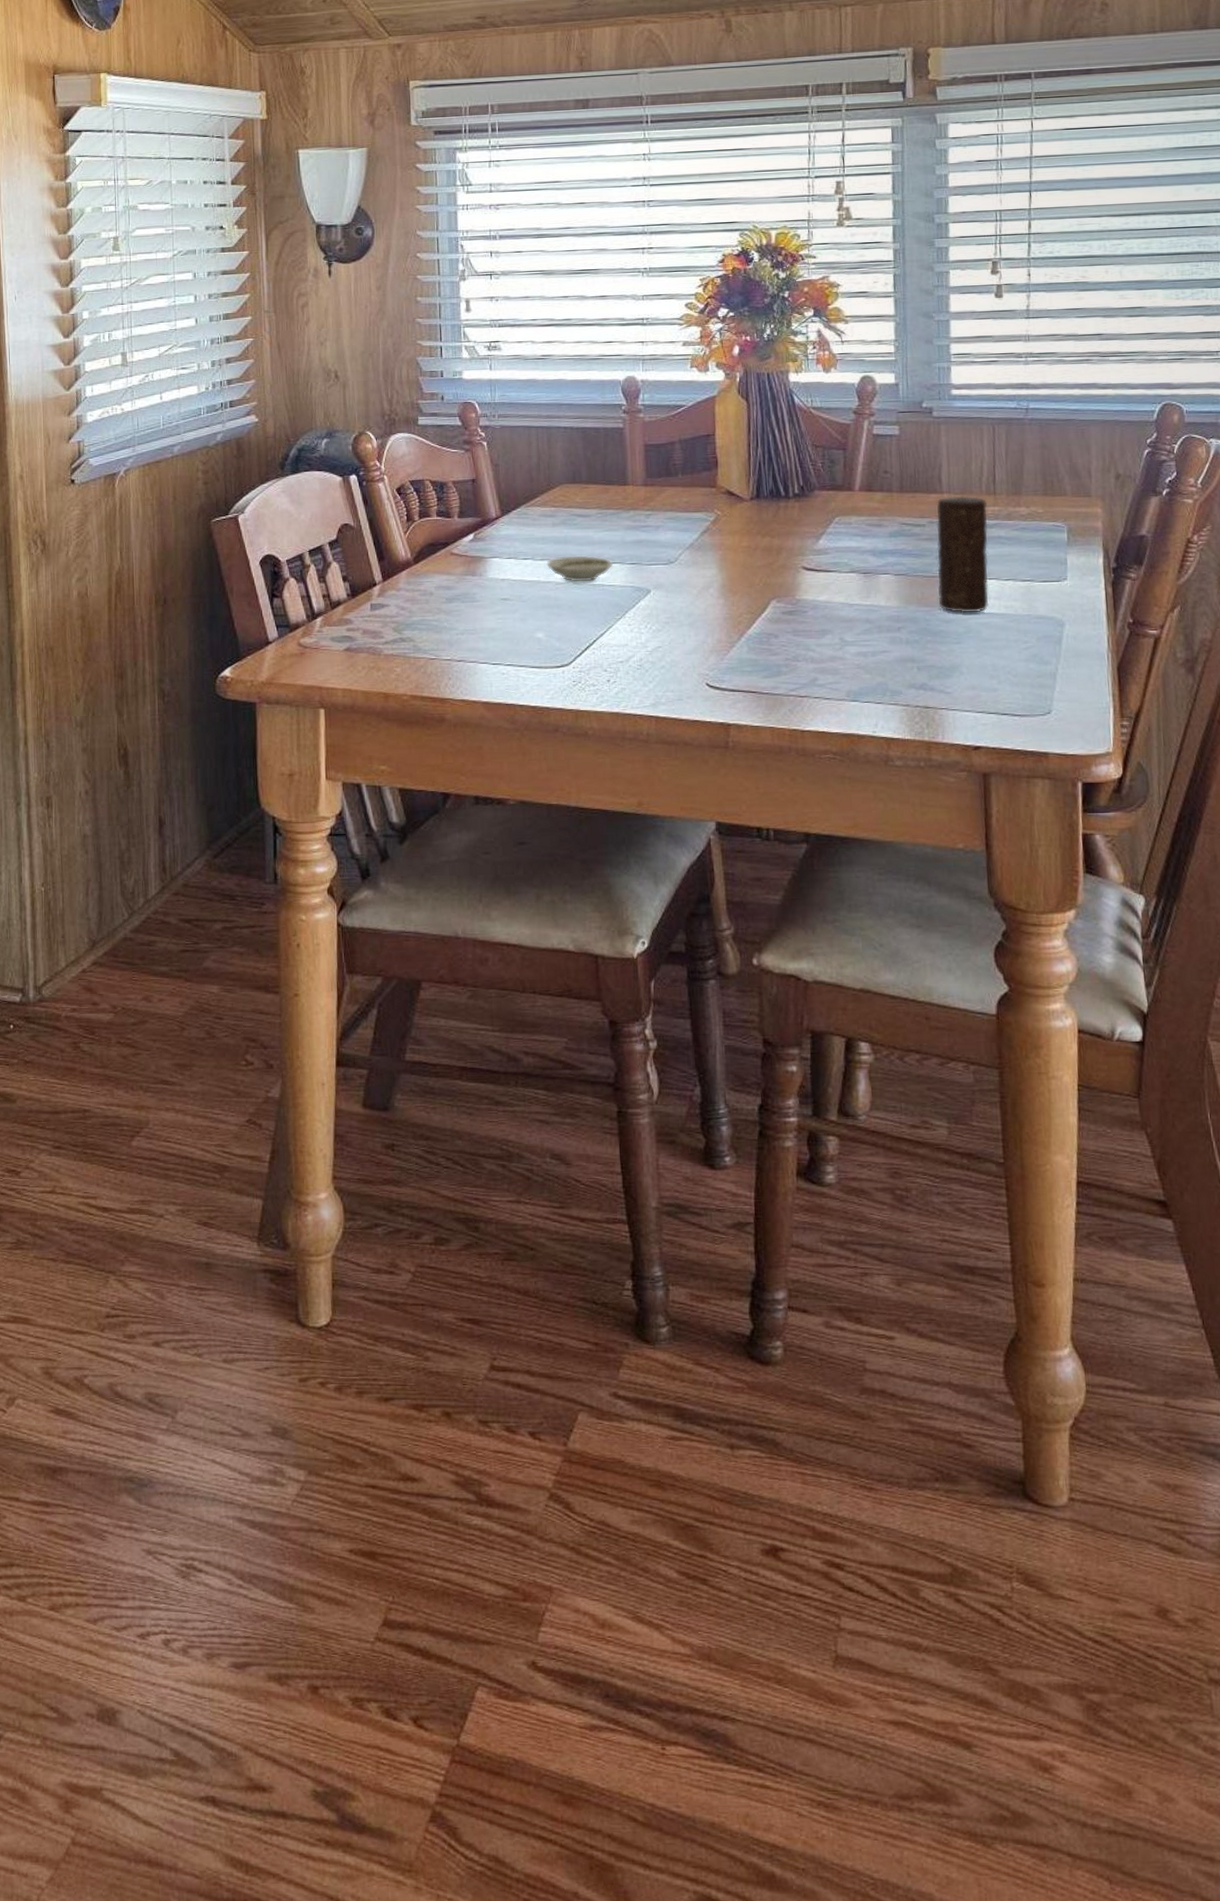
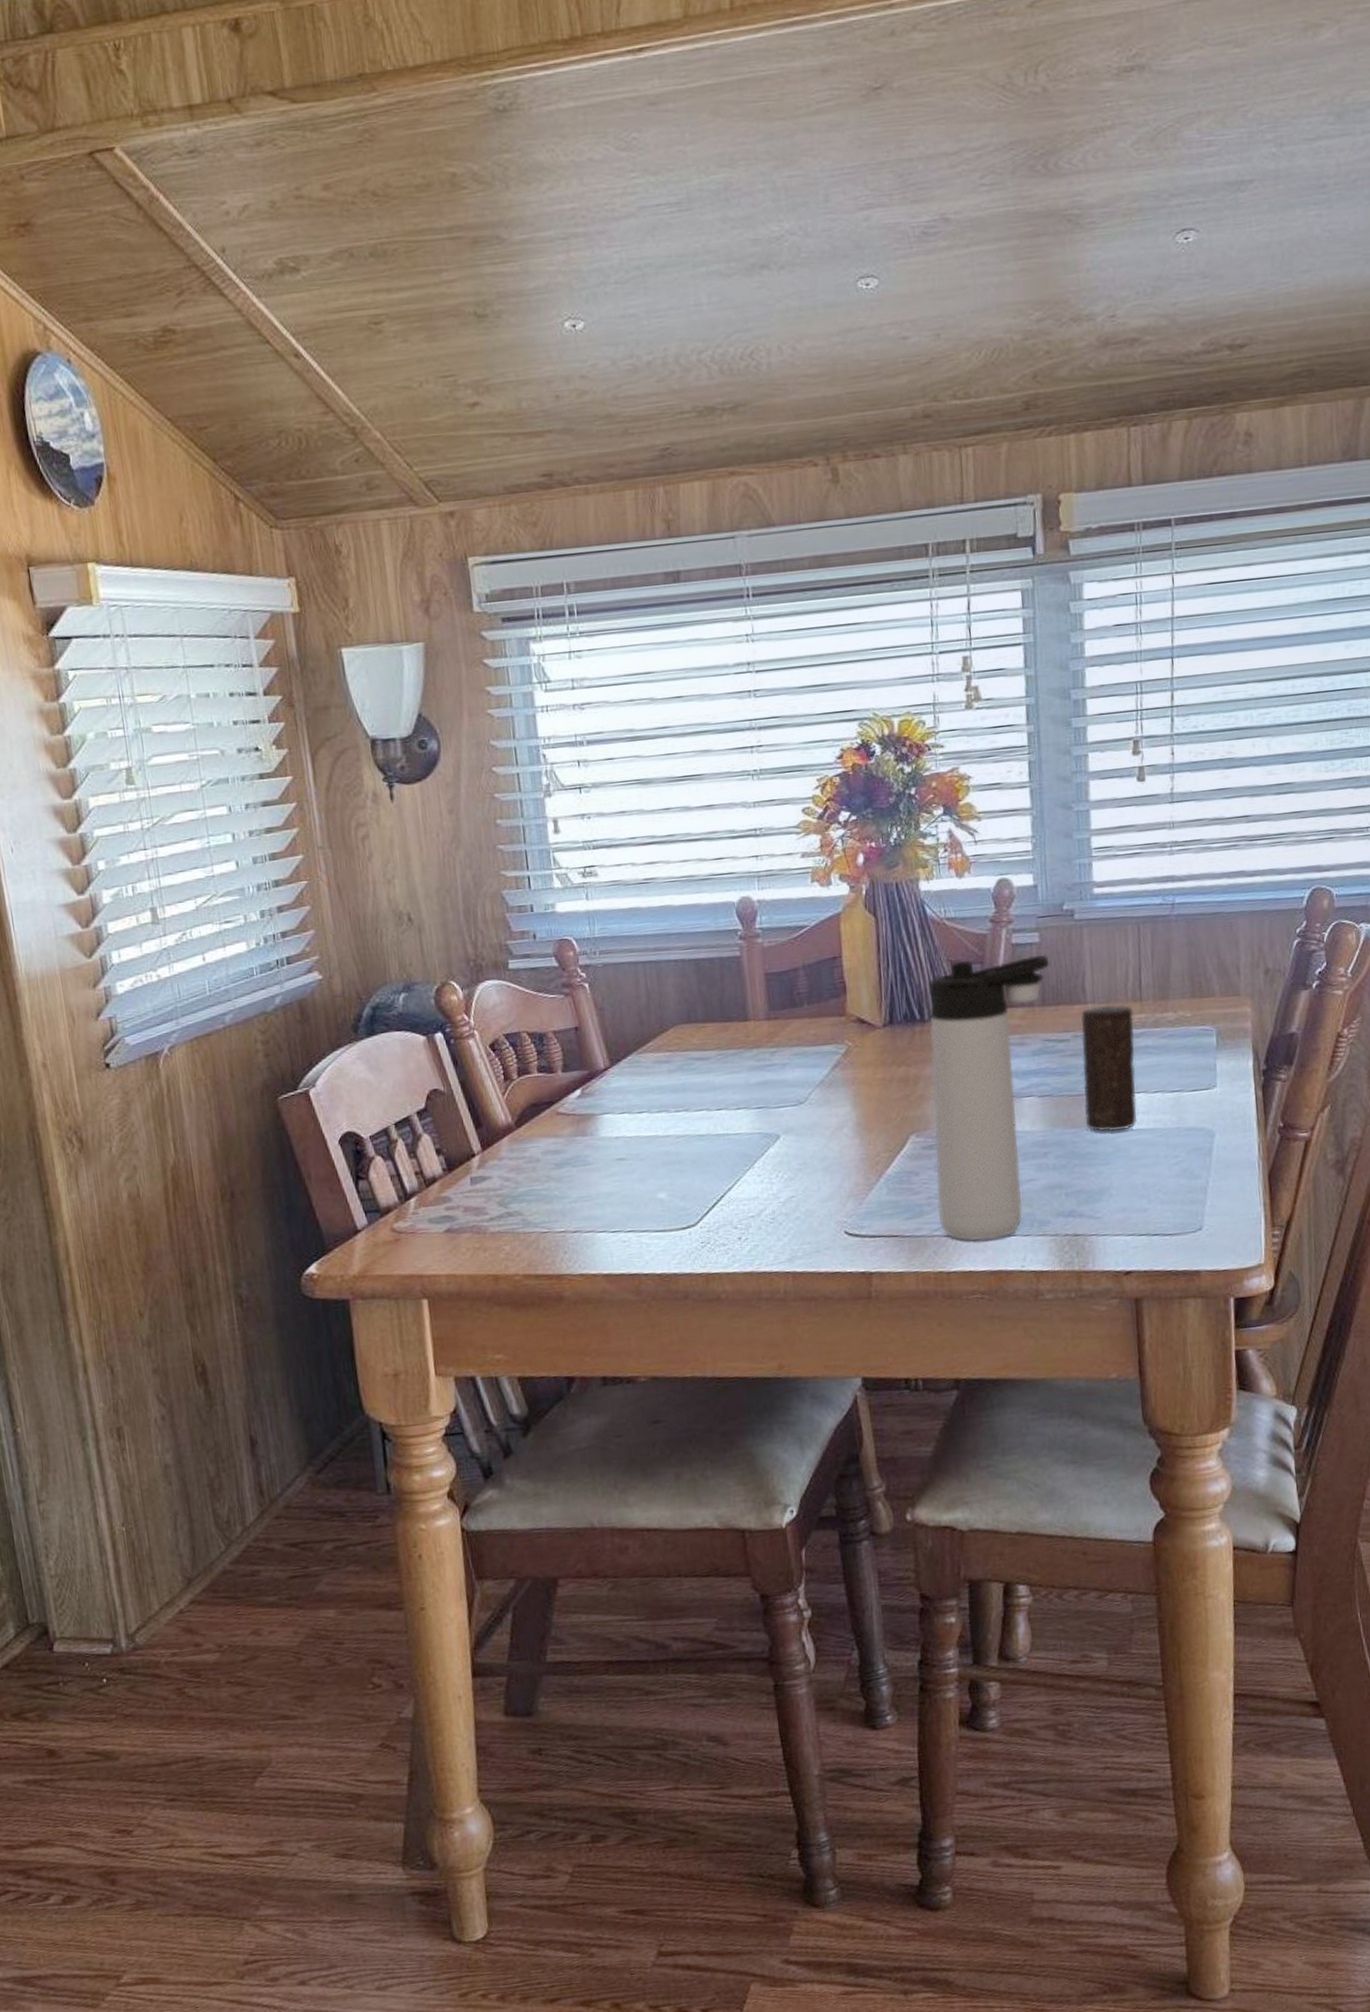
saucer: present [546,555,613,582] -> none [664,1102,737,1134]
thermos bottle: none [793,445,909,704] -> present [929,954,1050,1241]

